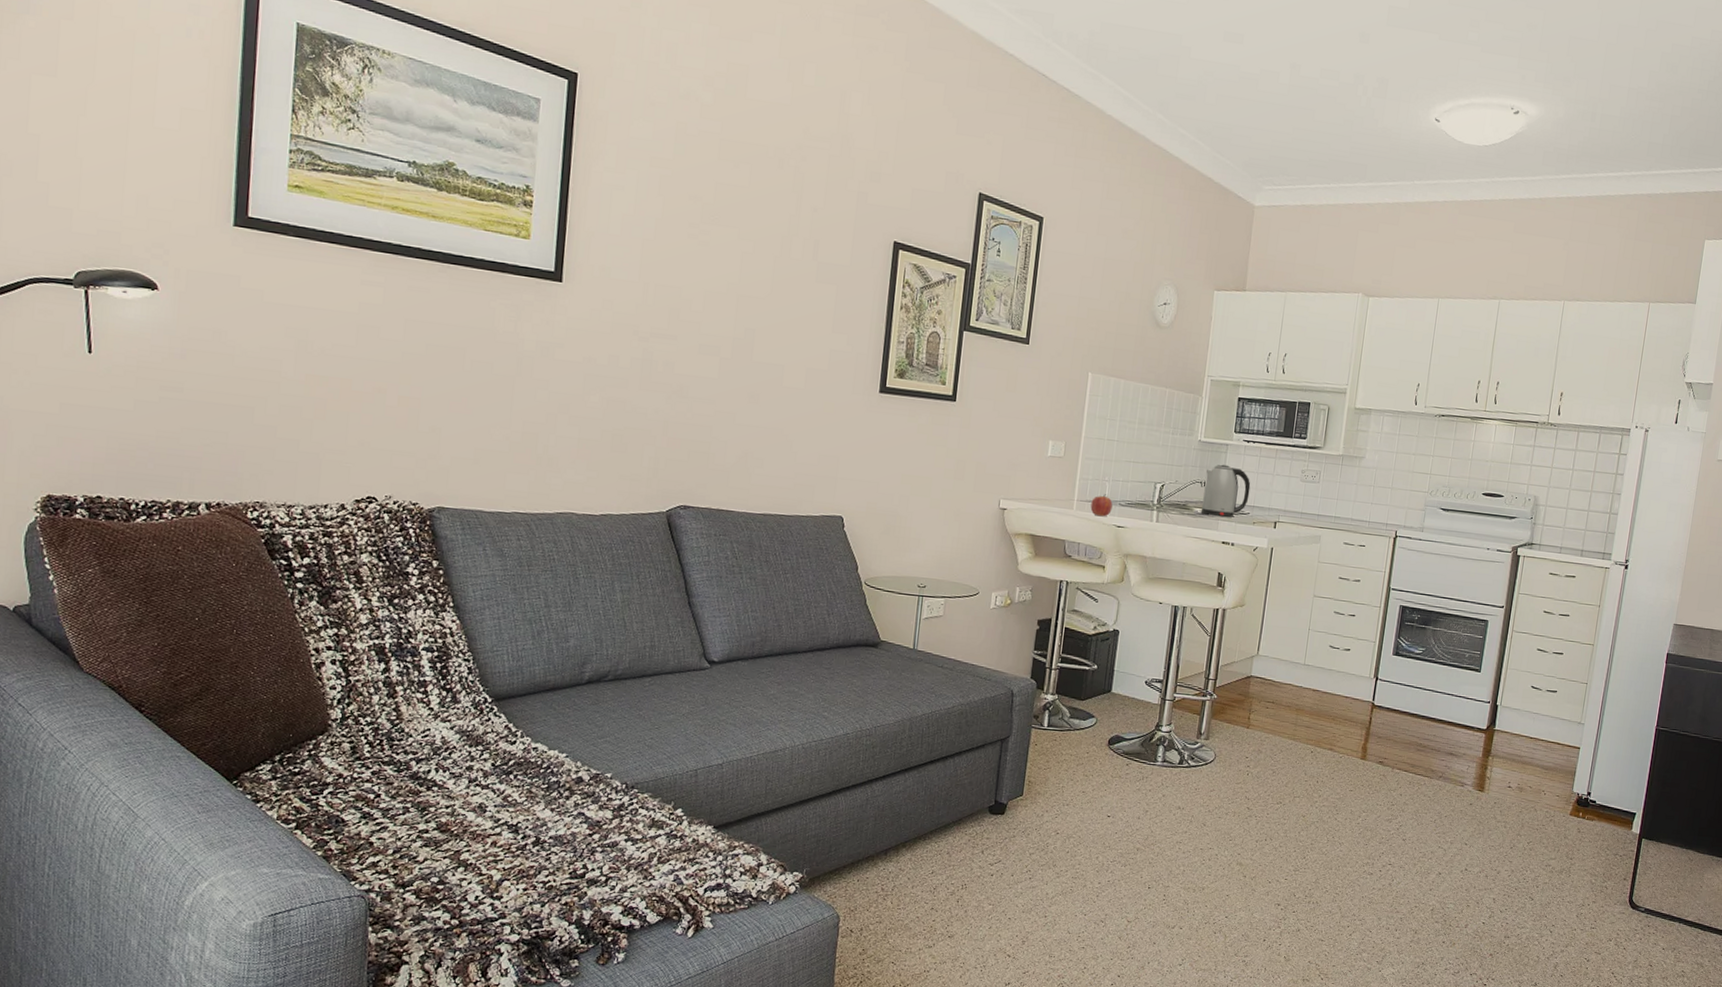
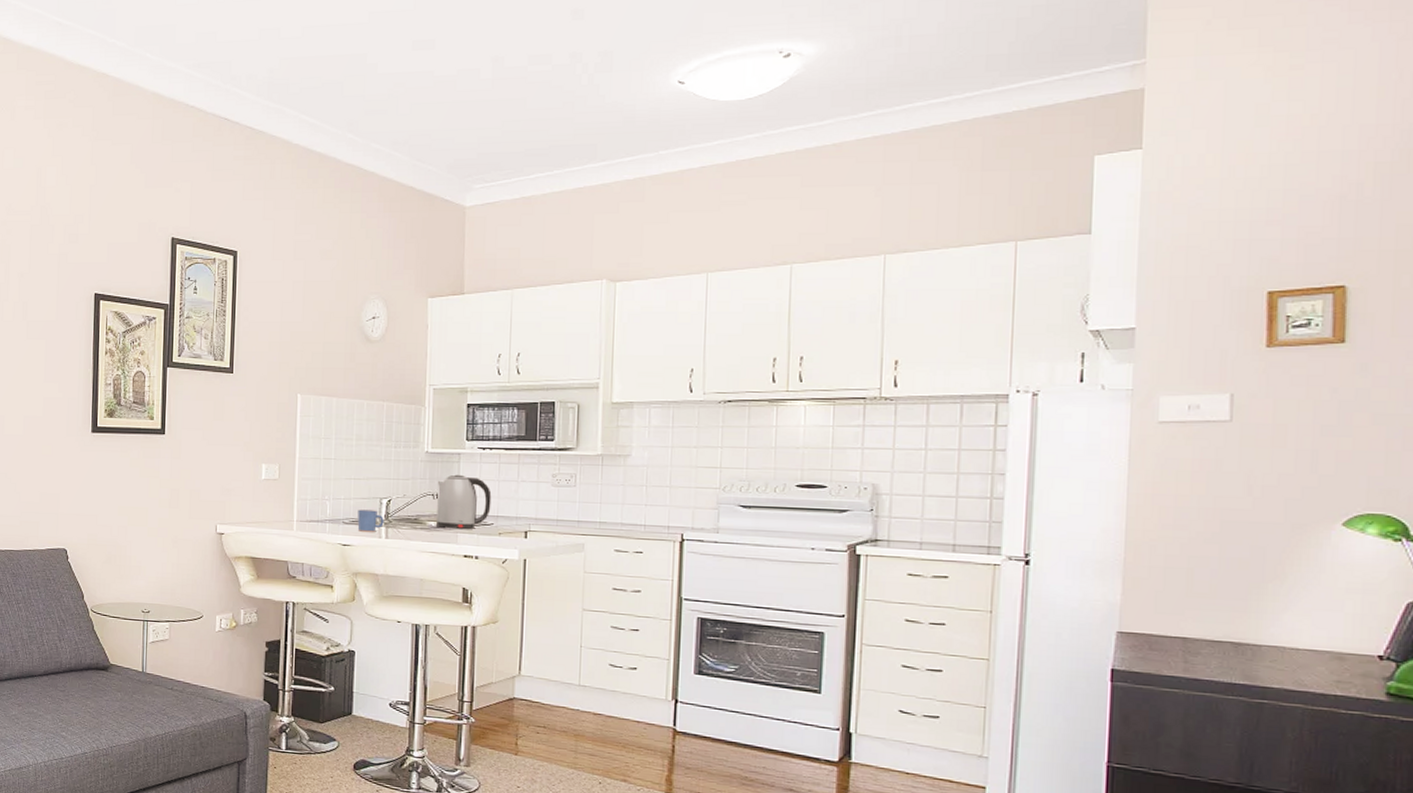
fruit: present [1090,494,1113,517] -> none [312,513,335,536]
mug: none [1132,492,1157,516] -> present [357,509,384,533]

